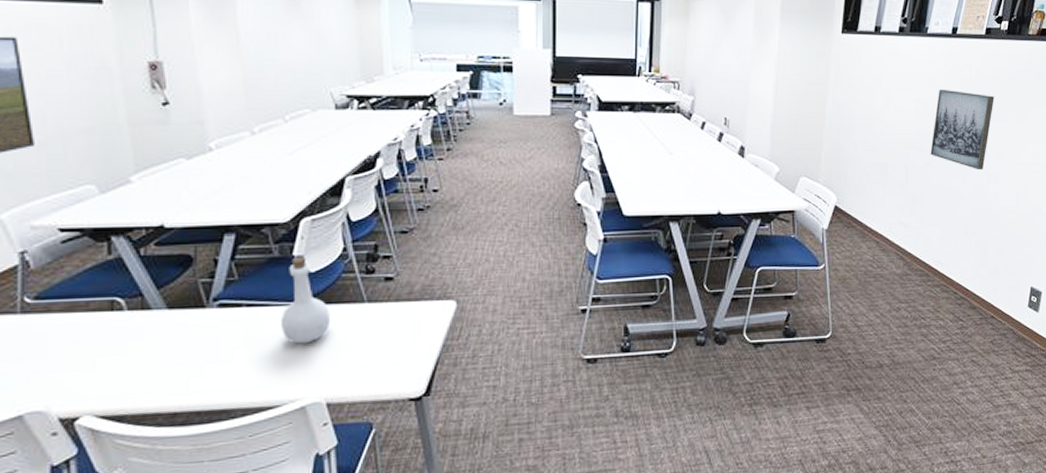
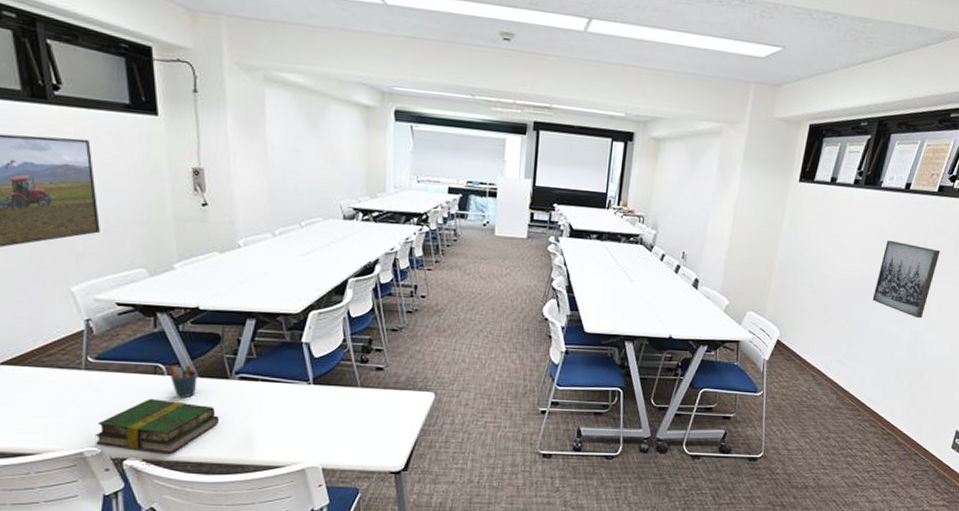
book: none [37,340,195,406] -> present [95,398,219,454]
pen holder: none [131,294,166,337] -> present [170,364,198,399]
bottle: present [282,256,331,344] -> none [289,343,330,417]

